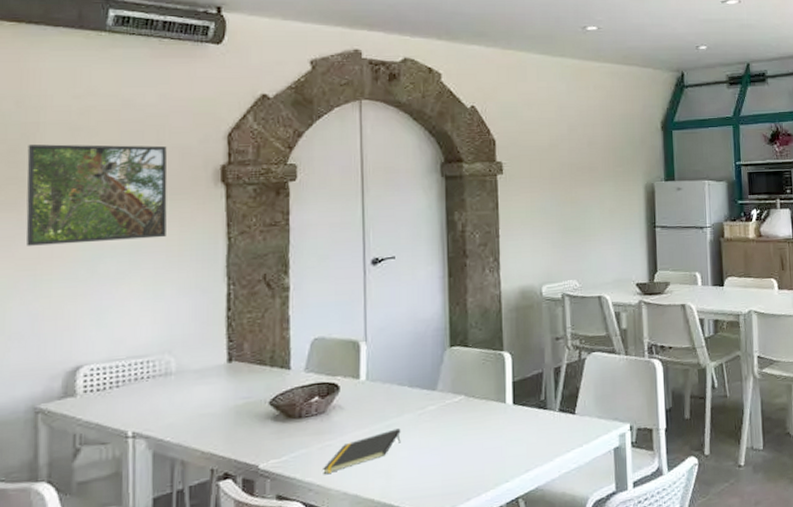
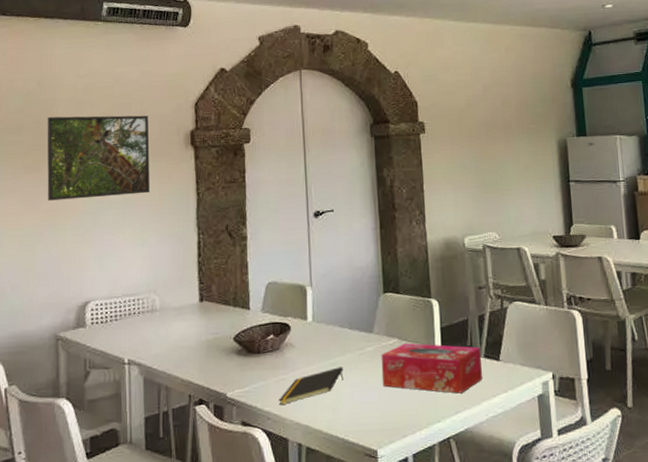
tissue box: none [444,399,556,451] -> present [381,343,482,394]

